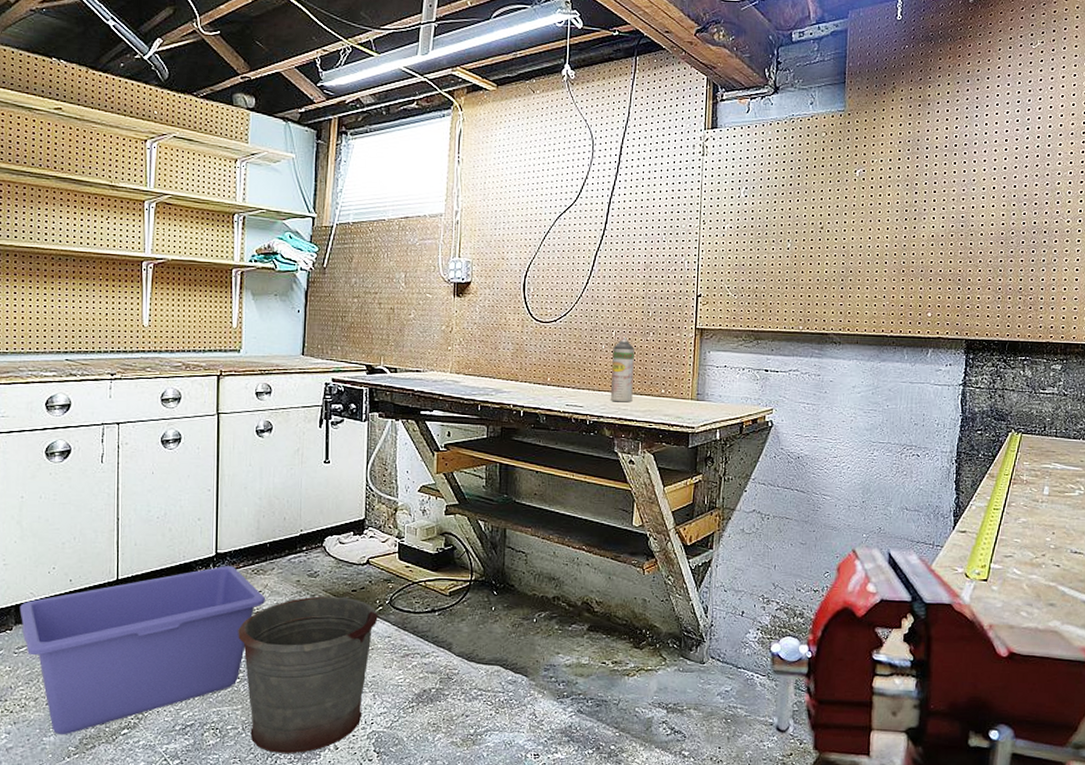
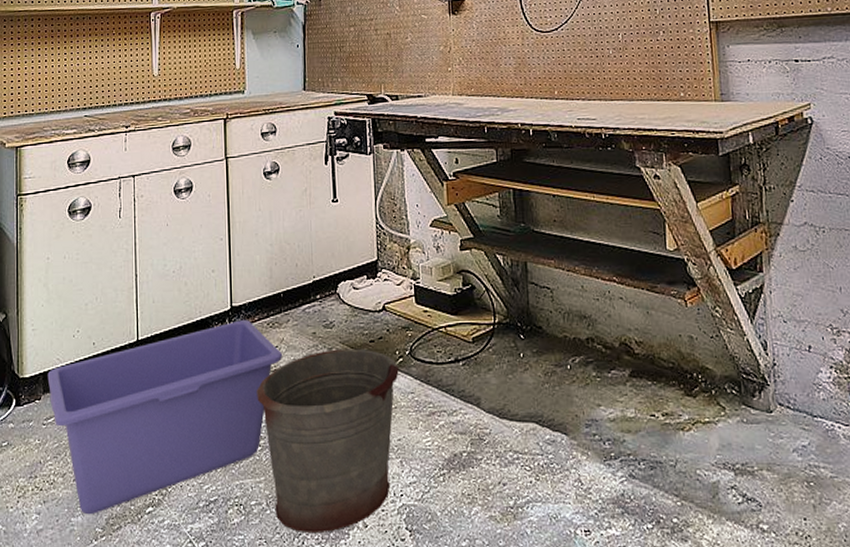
aerosol can: present [610,336,635,403] -> none [621,38,650,111]

